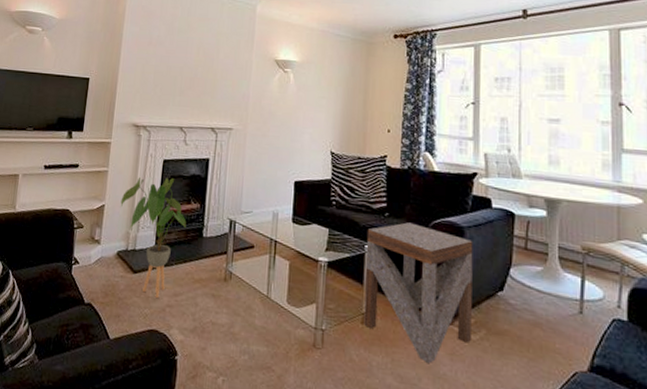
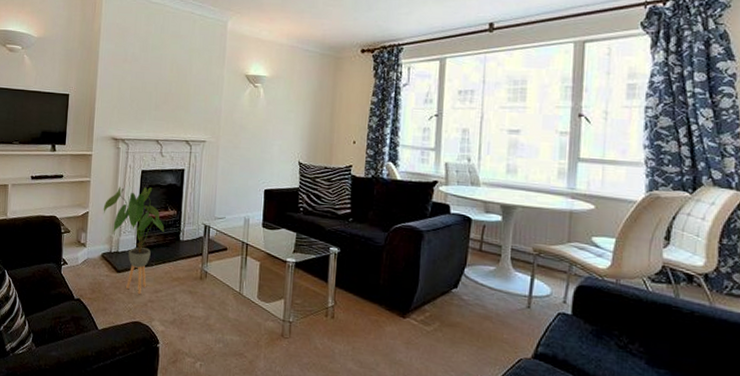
side table: present [364,222,473,363] -> none [327,227,431,351]

